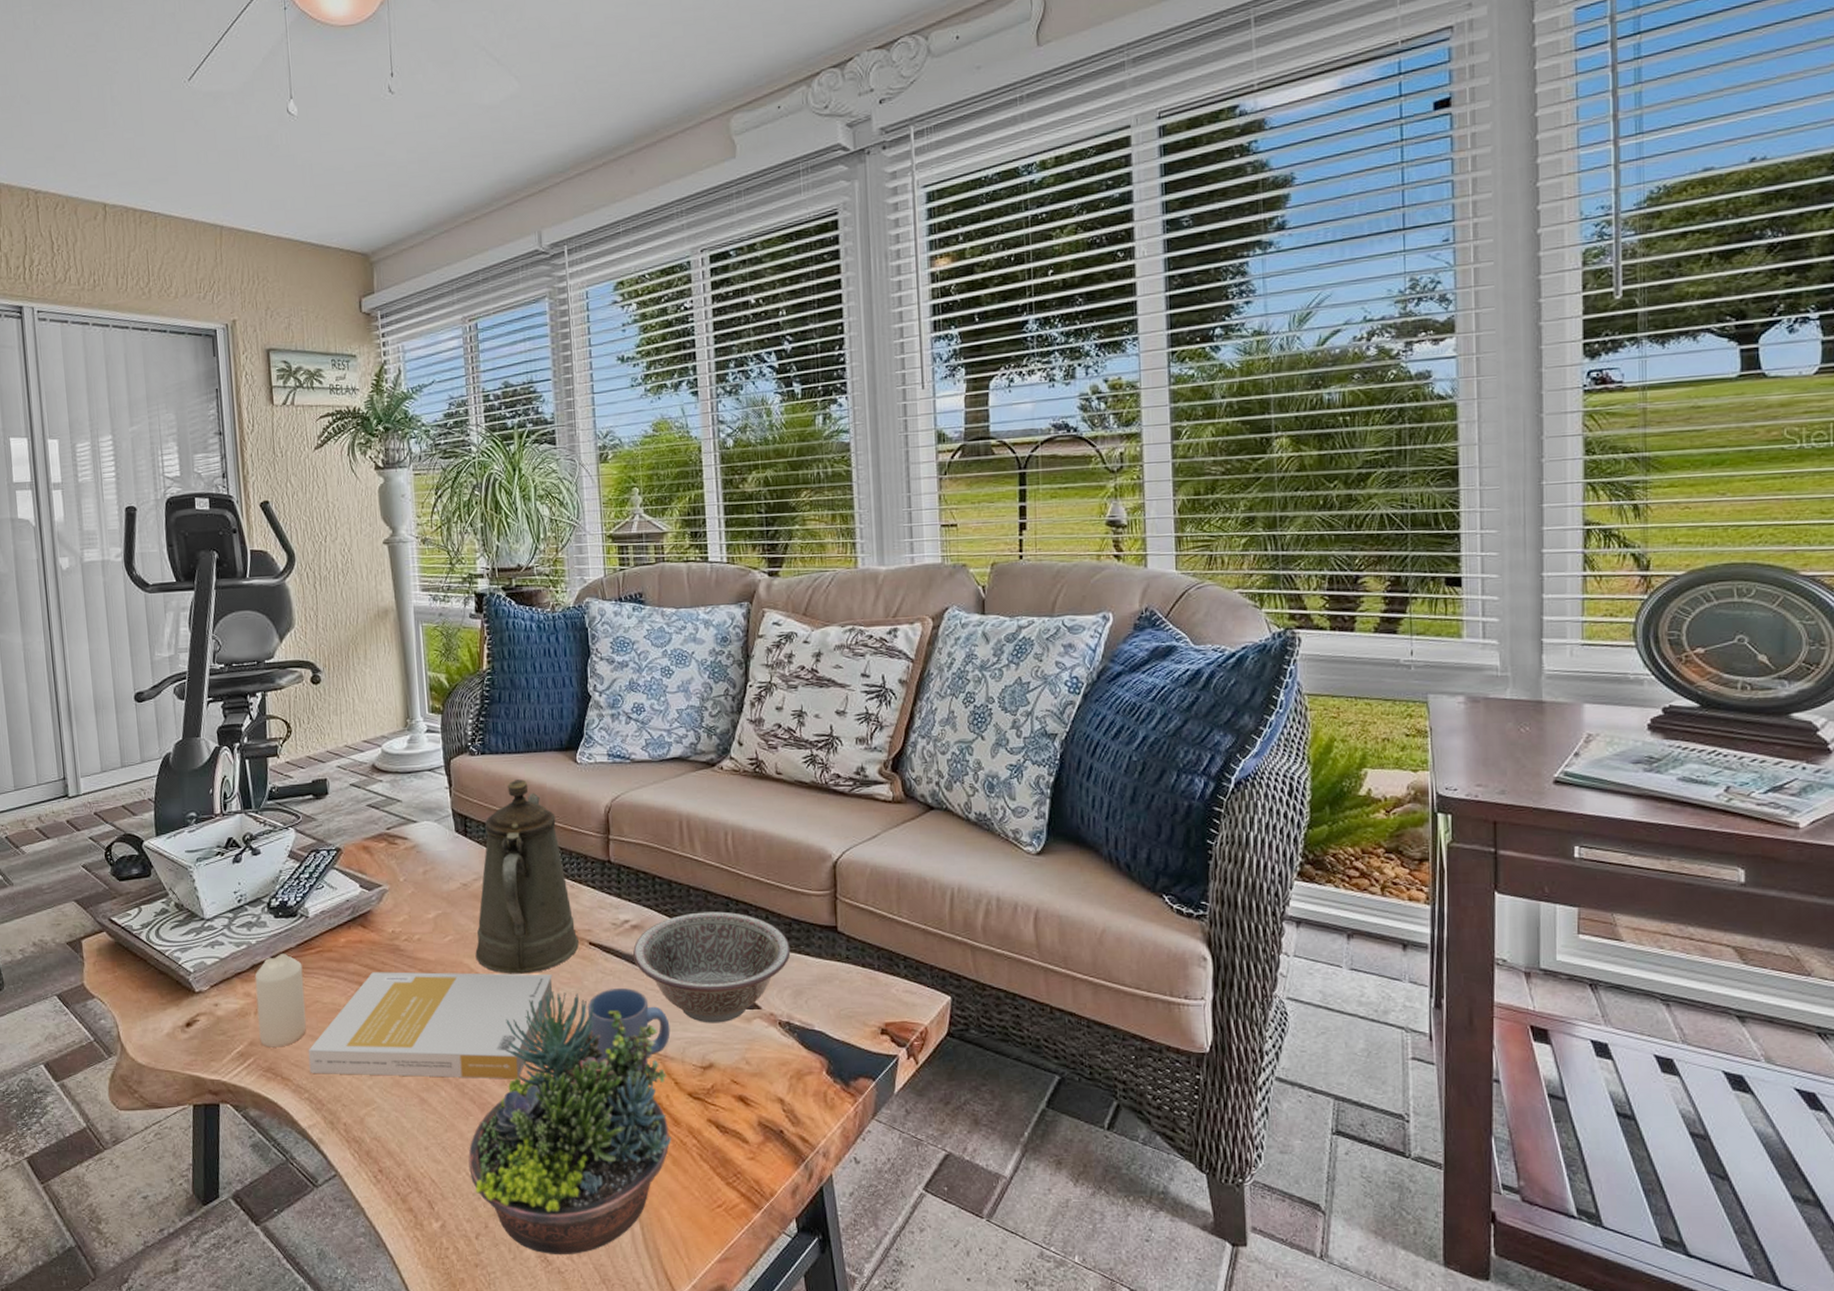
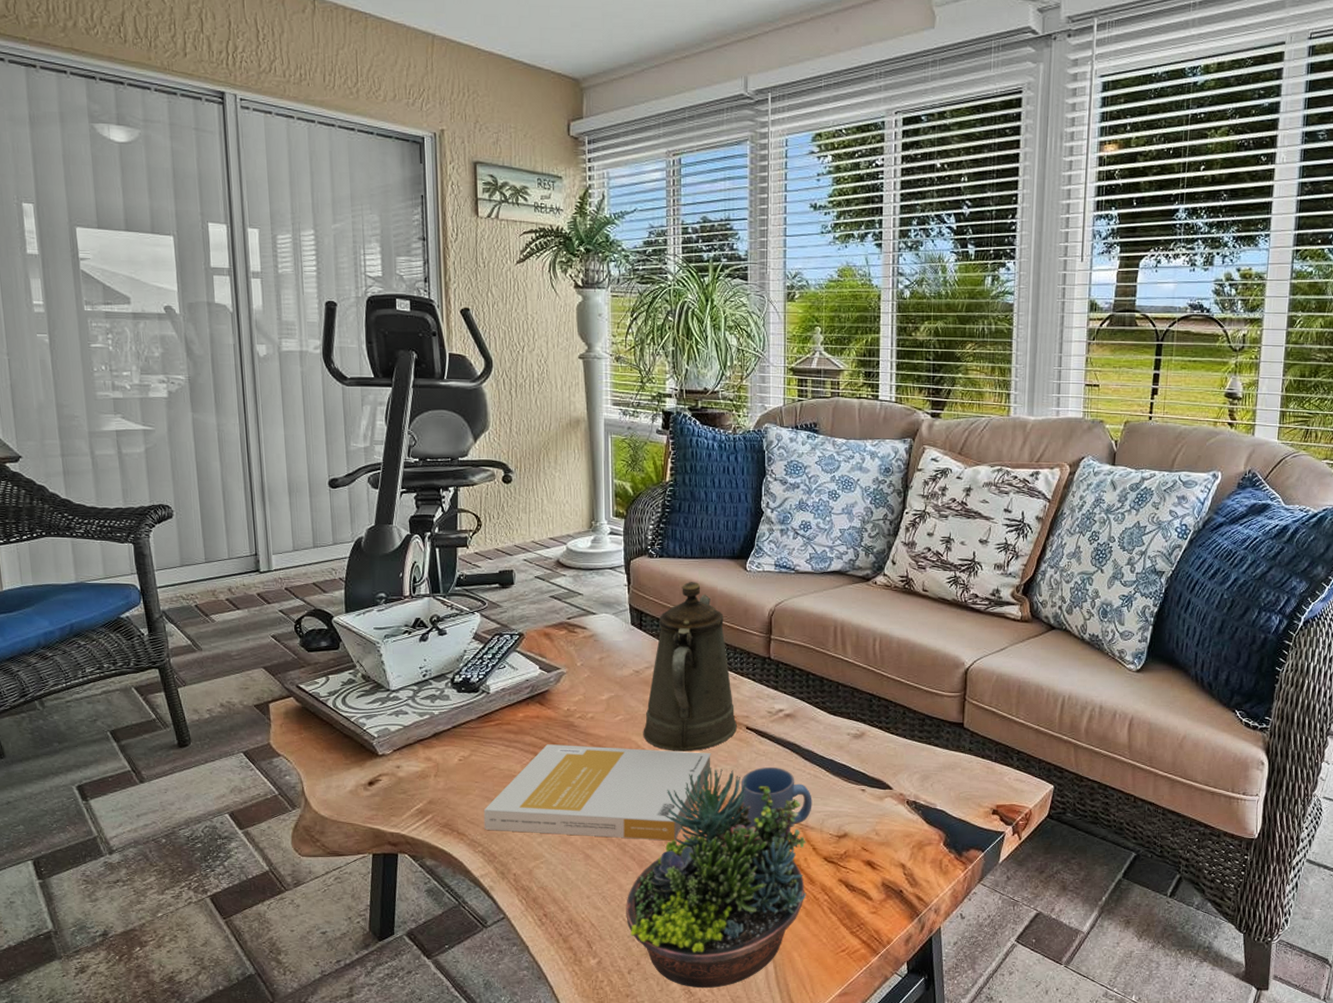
candle: present [254,953,307,1048] -> none [436,724,484,806]
decorative bowl: present [633,911,791,1023] -> none [785,705,922,800]

